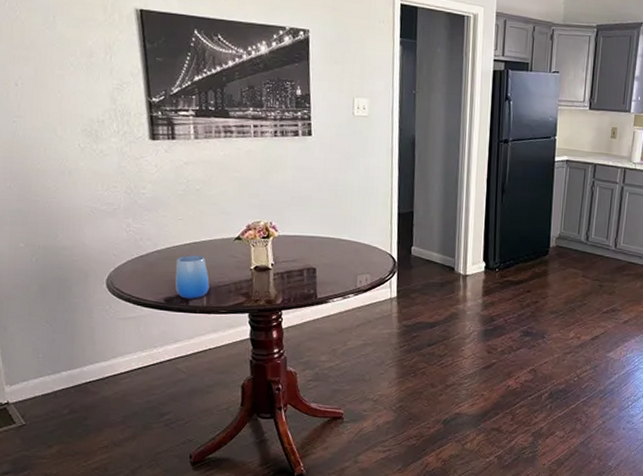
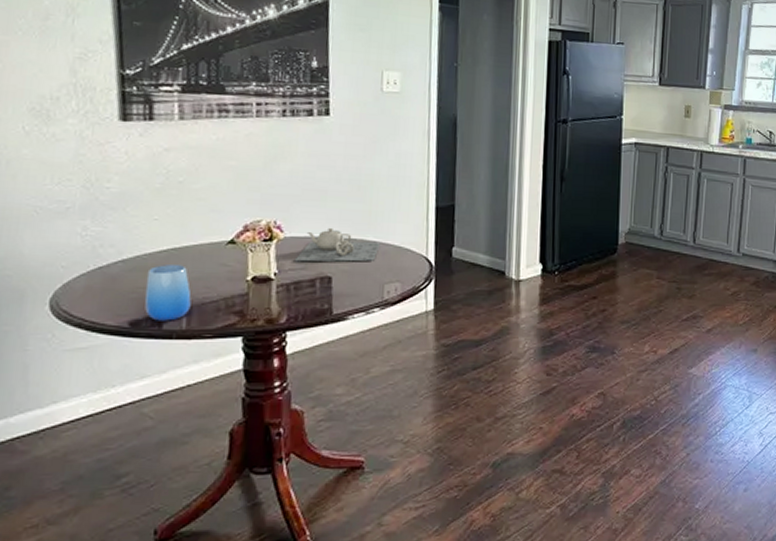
teapot: none [286,228,354,257] -> present [294,227,381,262]

